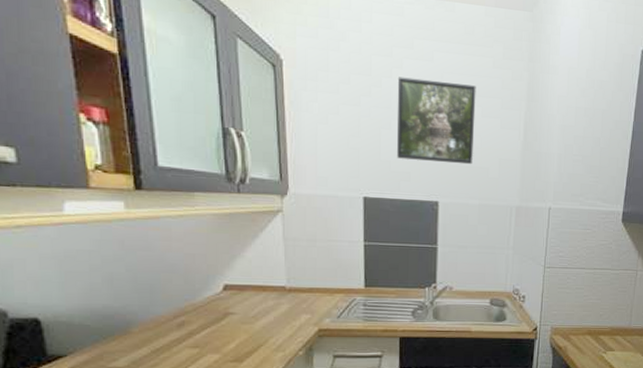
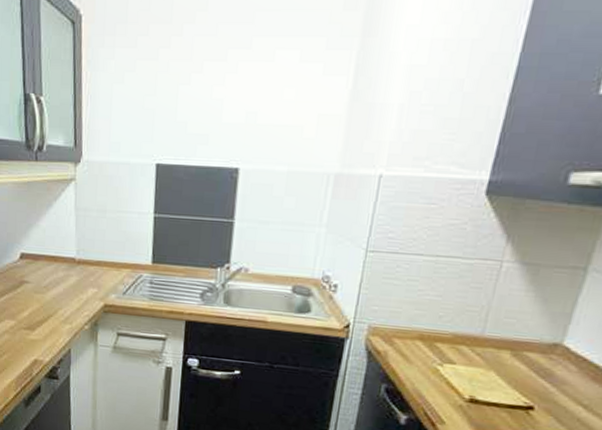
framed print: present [397,77,476,165] -> none [195,21,296,123]

